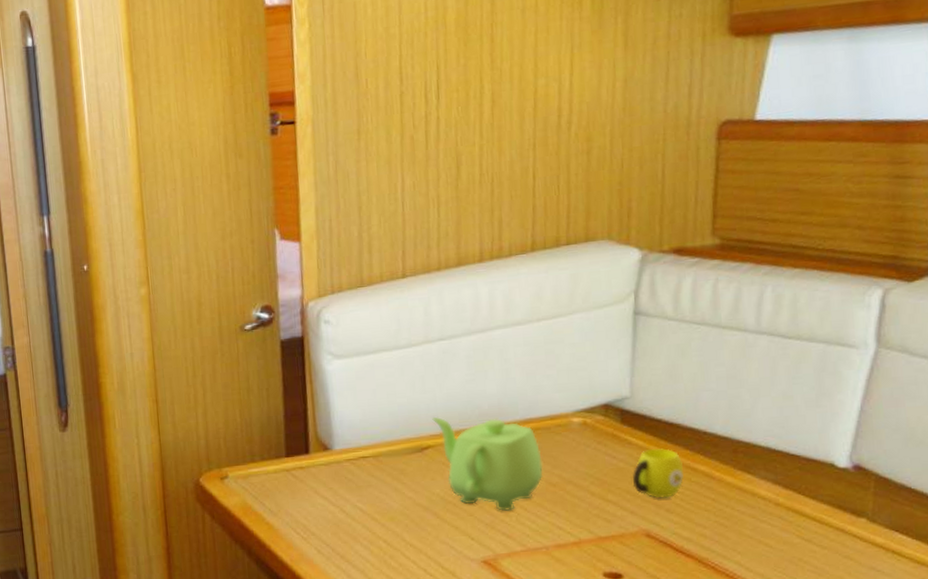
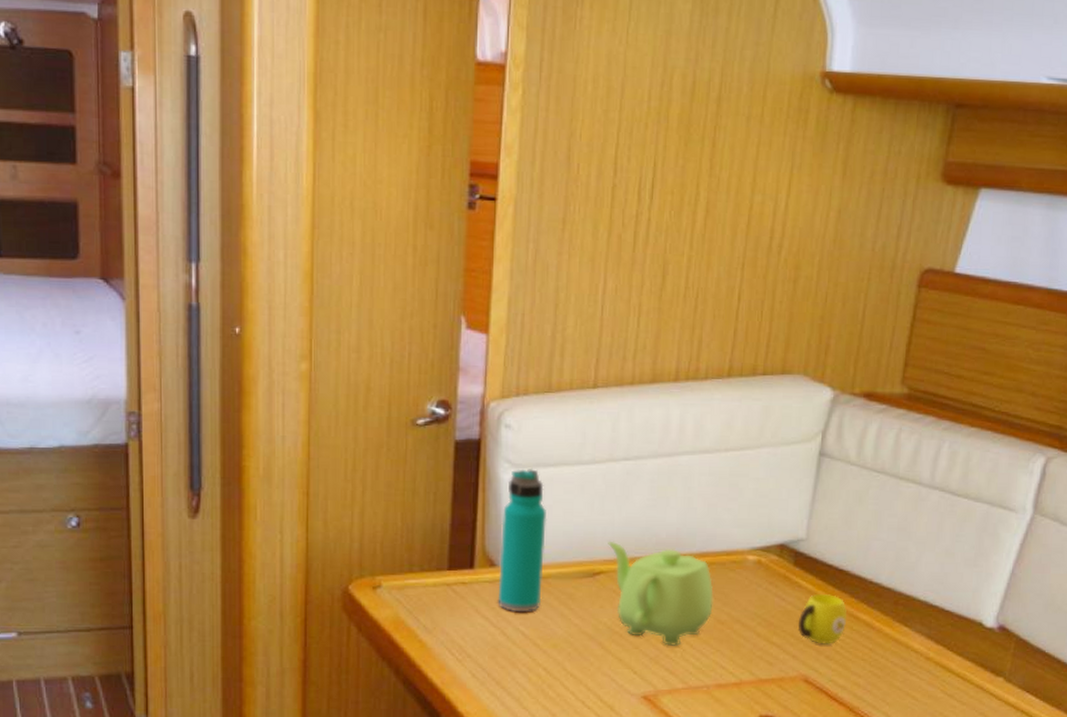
water bottle: none [330,358,375,491] -> present [498,469,547,613]

